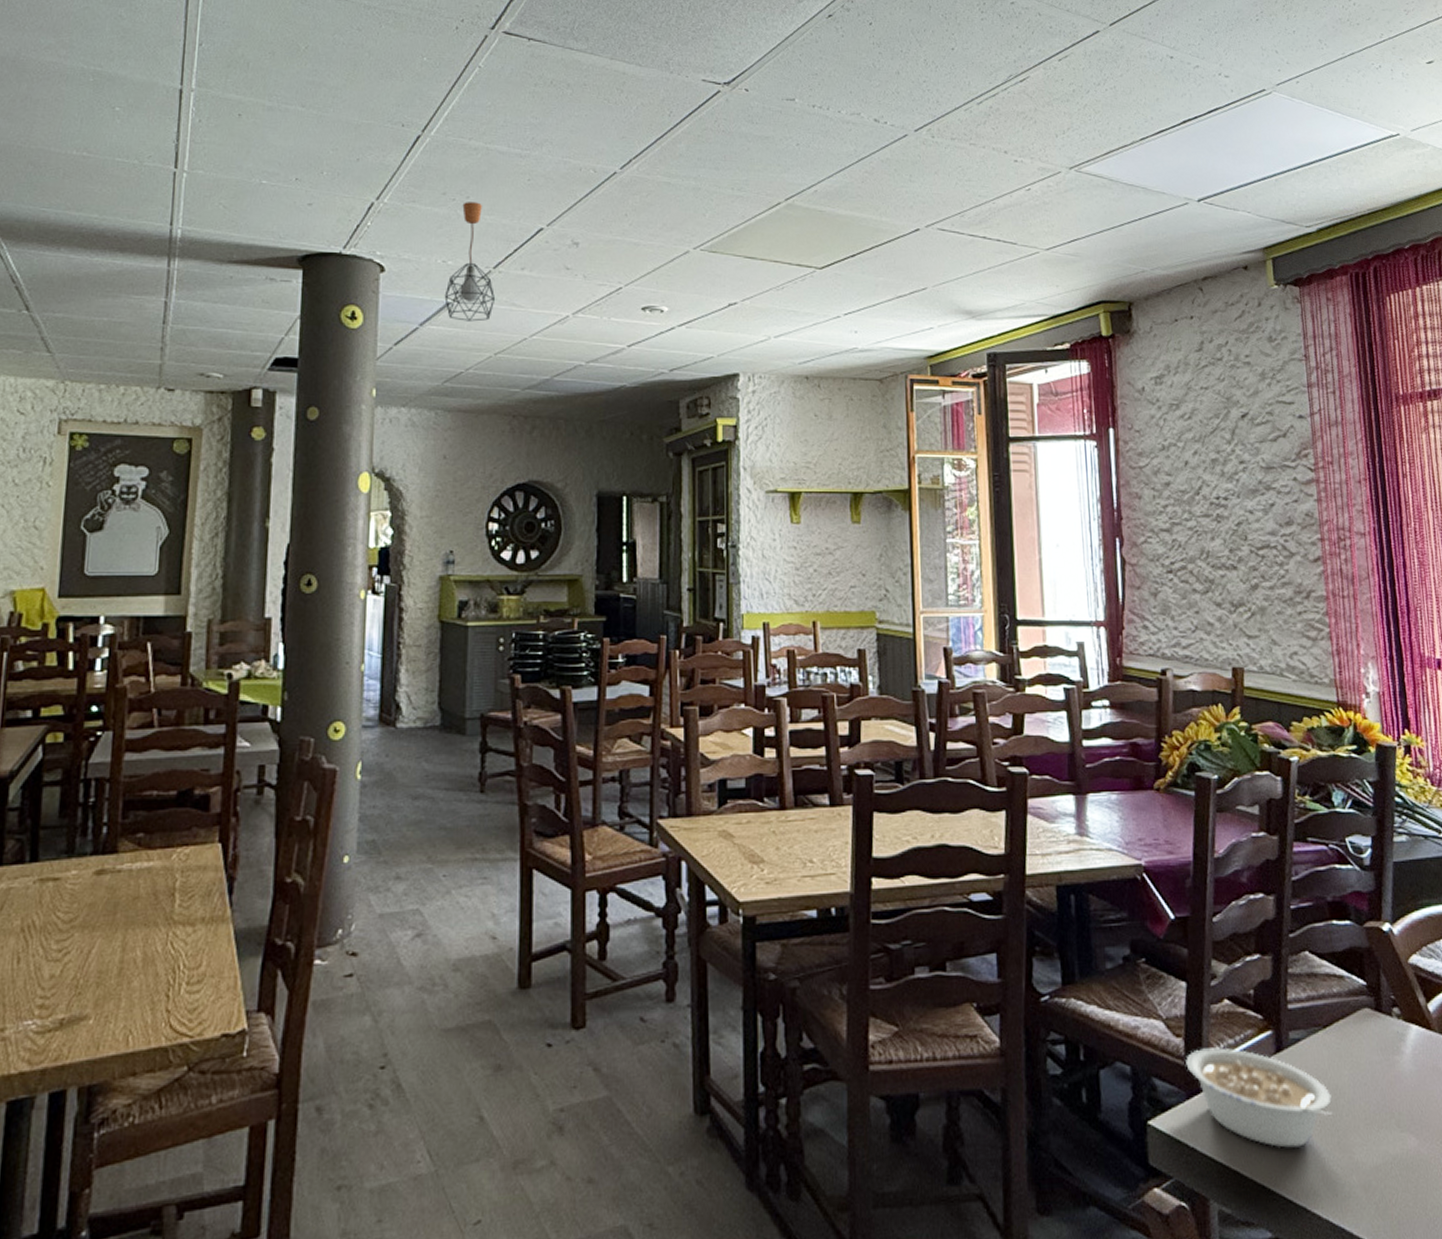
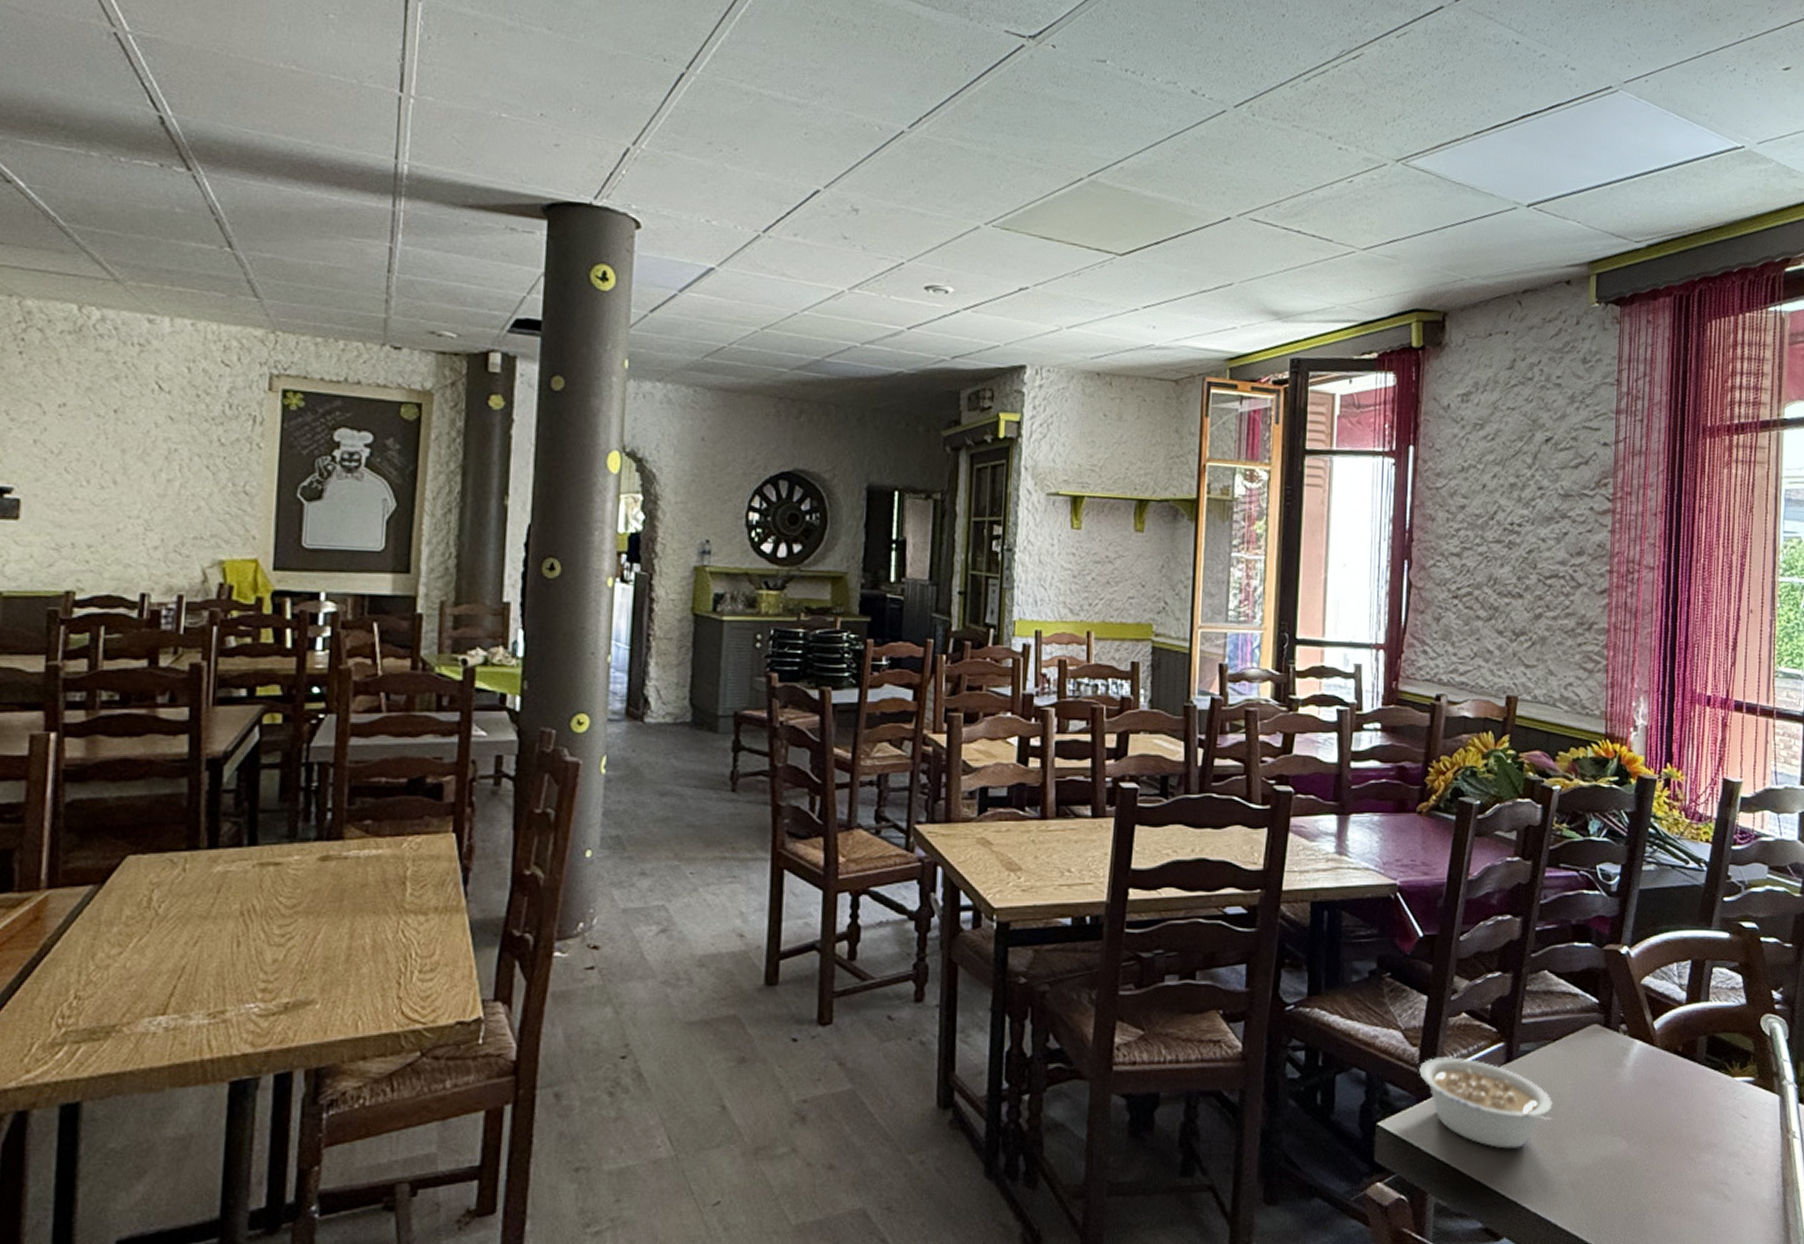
pendant light: present [444,202,495,322] -> none [707,154,763,292]

